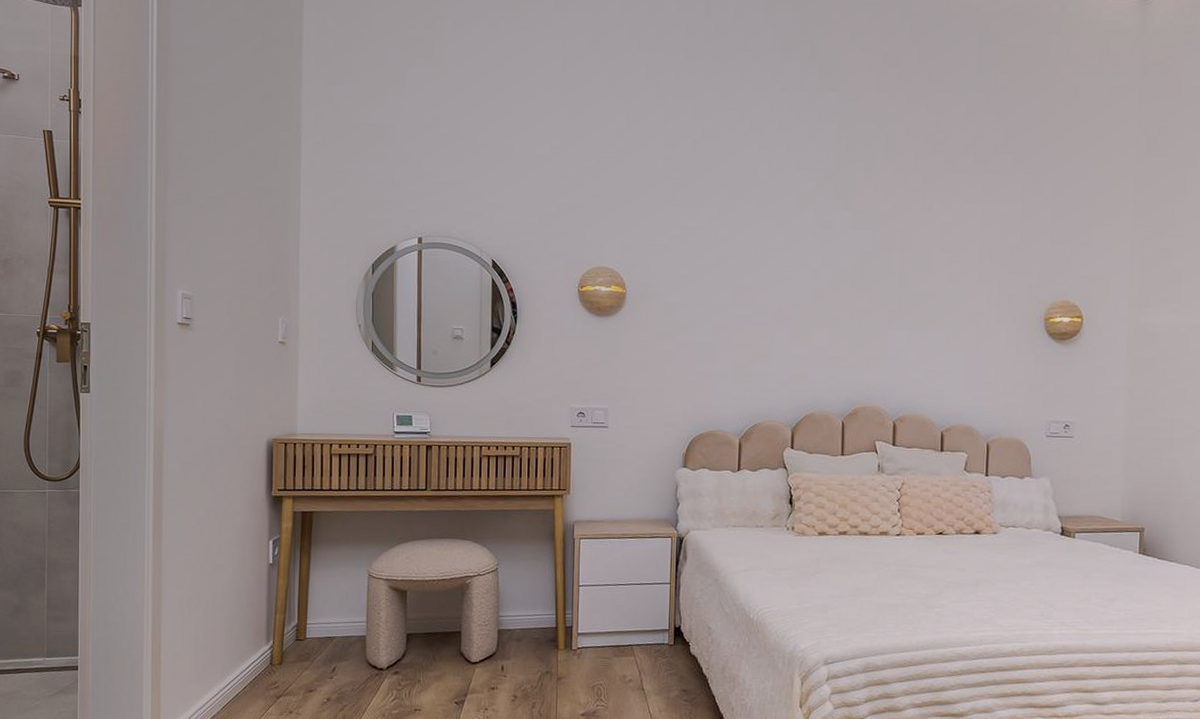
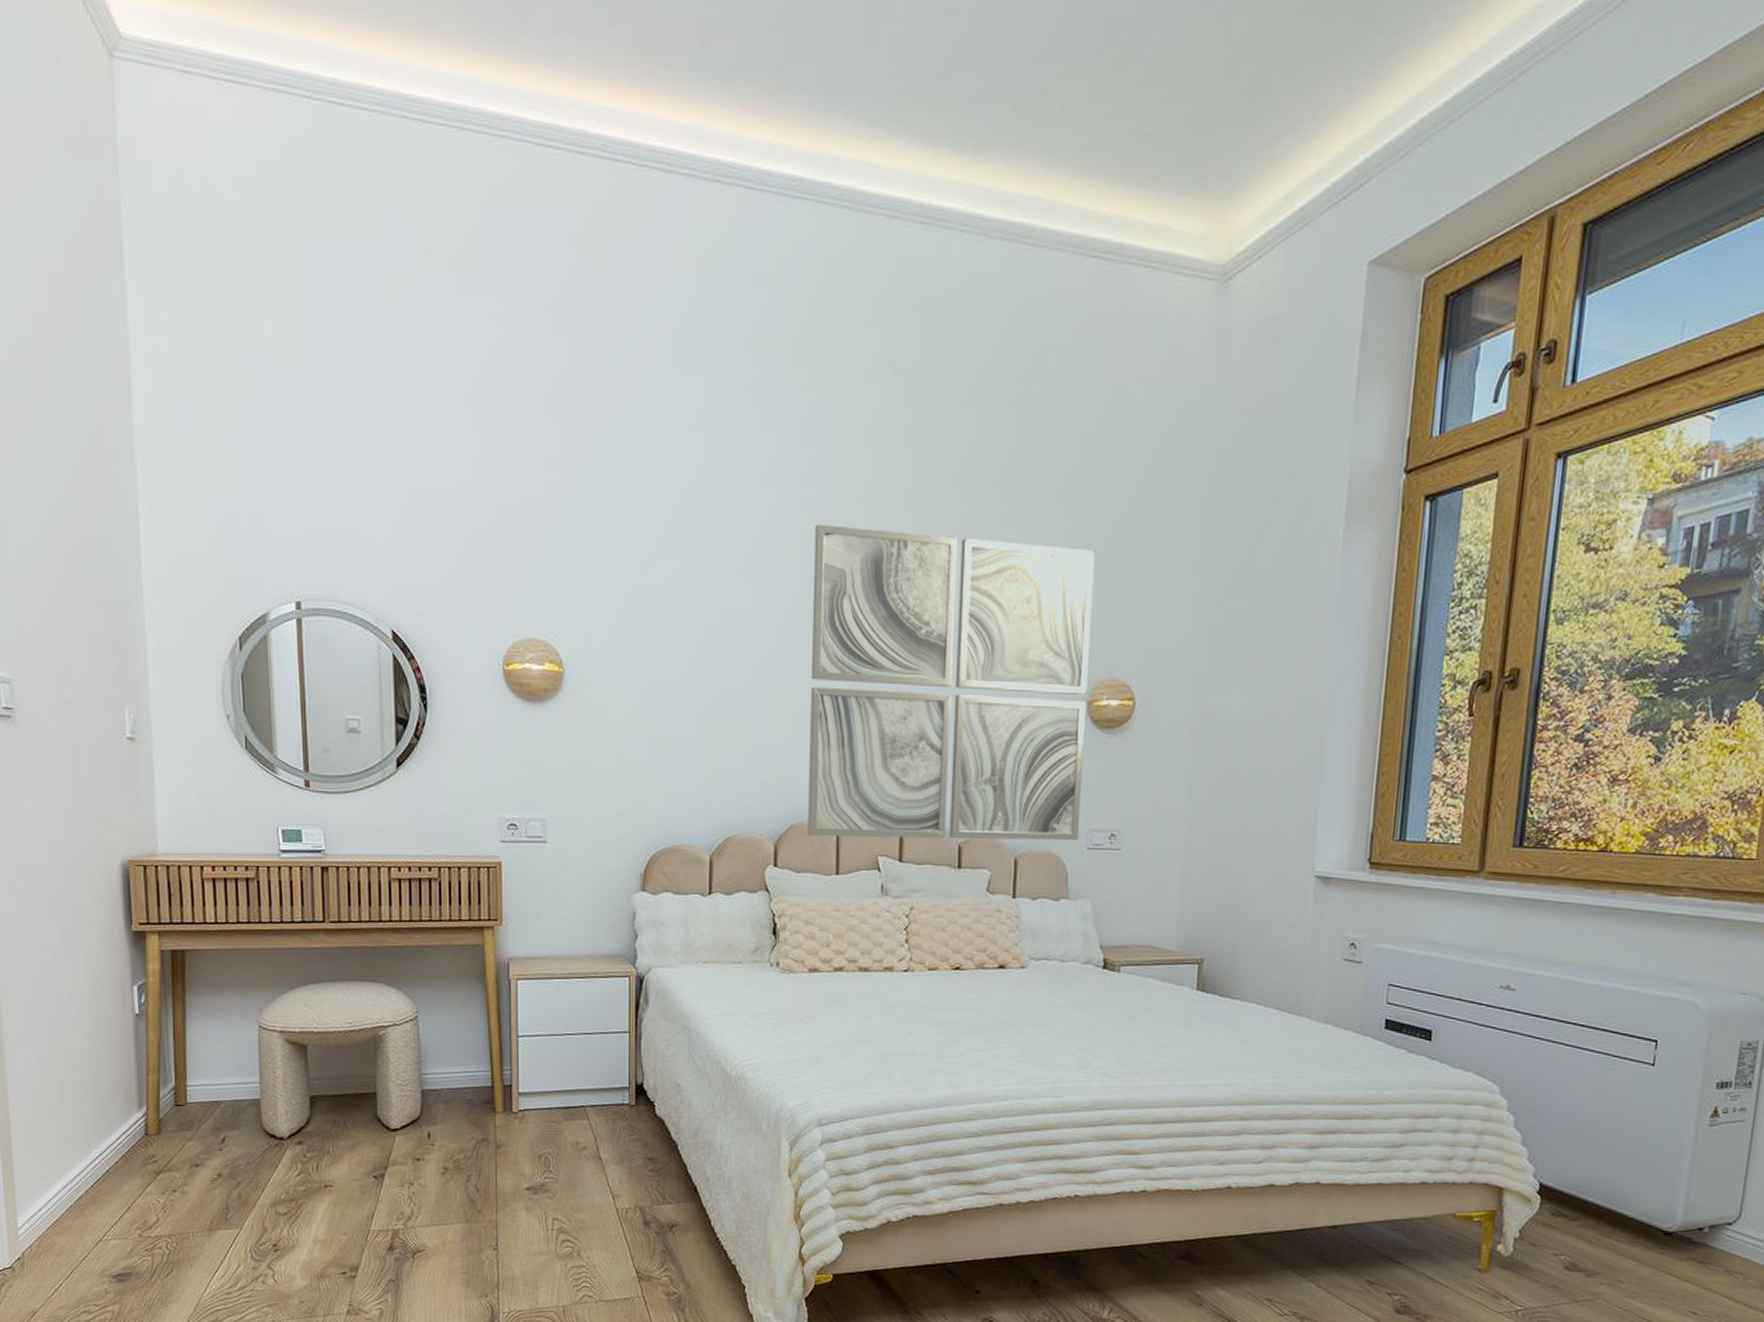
wall art: none [818,180,1049,430] -> present [807,525,1095,841]

